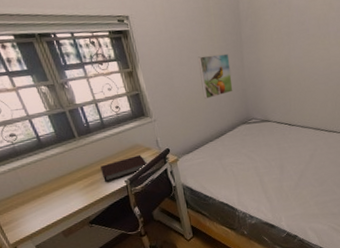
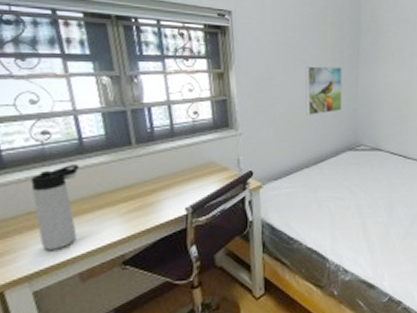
thermos bottle: none [12,156,54,218] -> present [31,164,79,250]
notebook: present [100,155,148,182] -> none [156,176,221,207]

